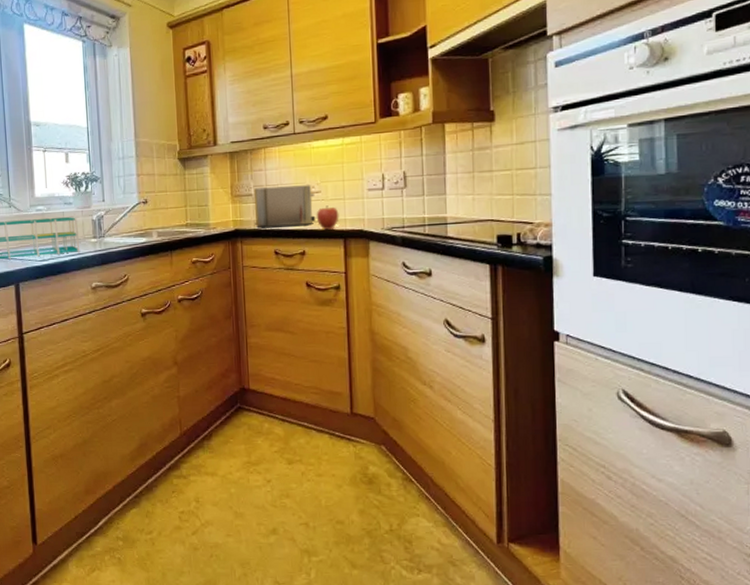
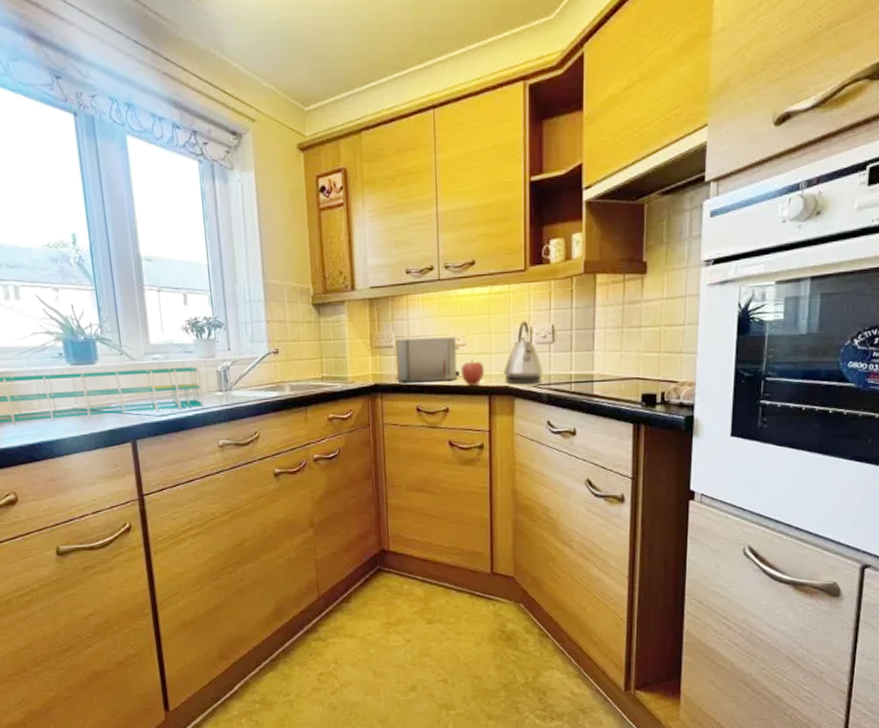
kettle: none [358,169,396,229] -> present [504,321,543,385]

